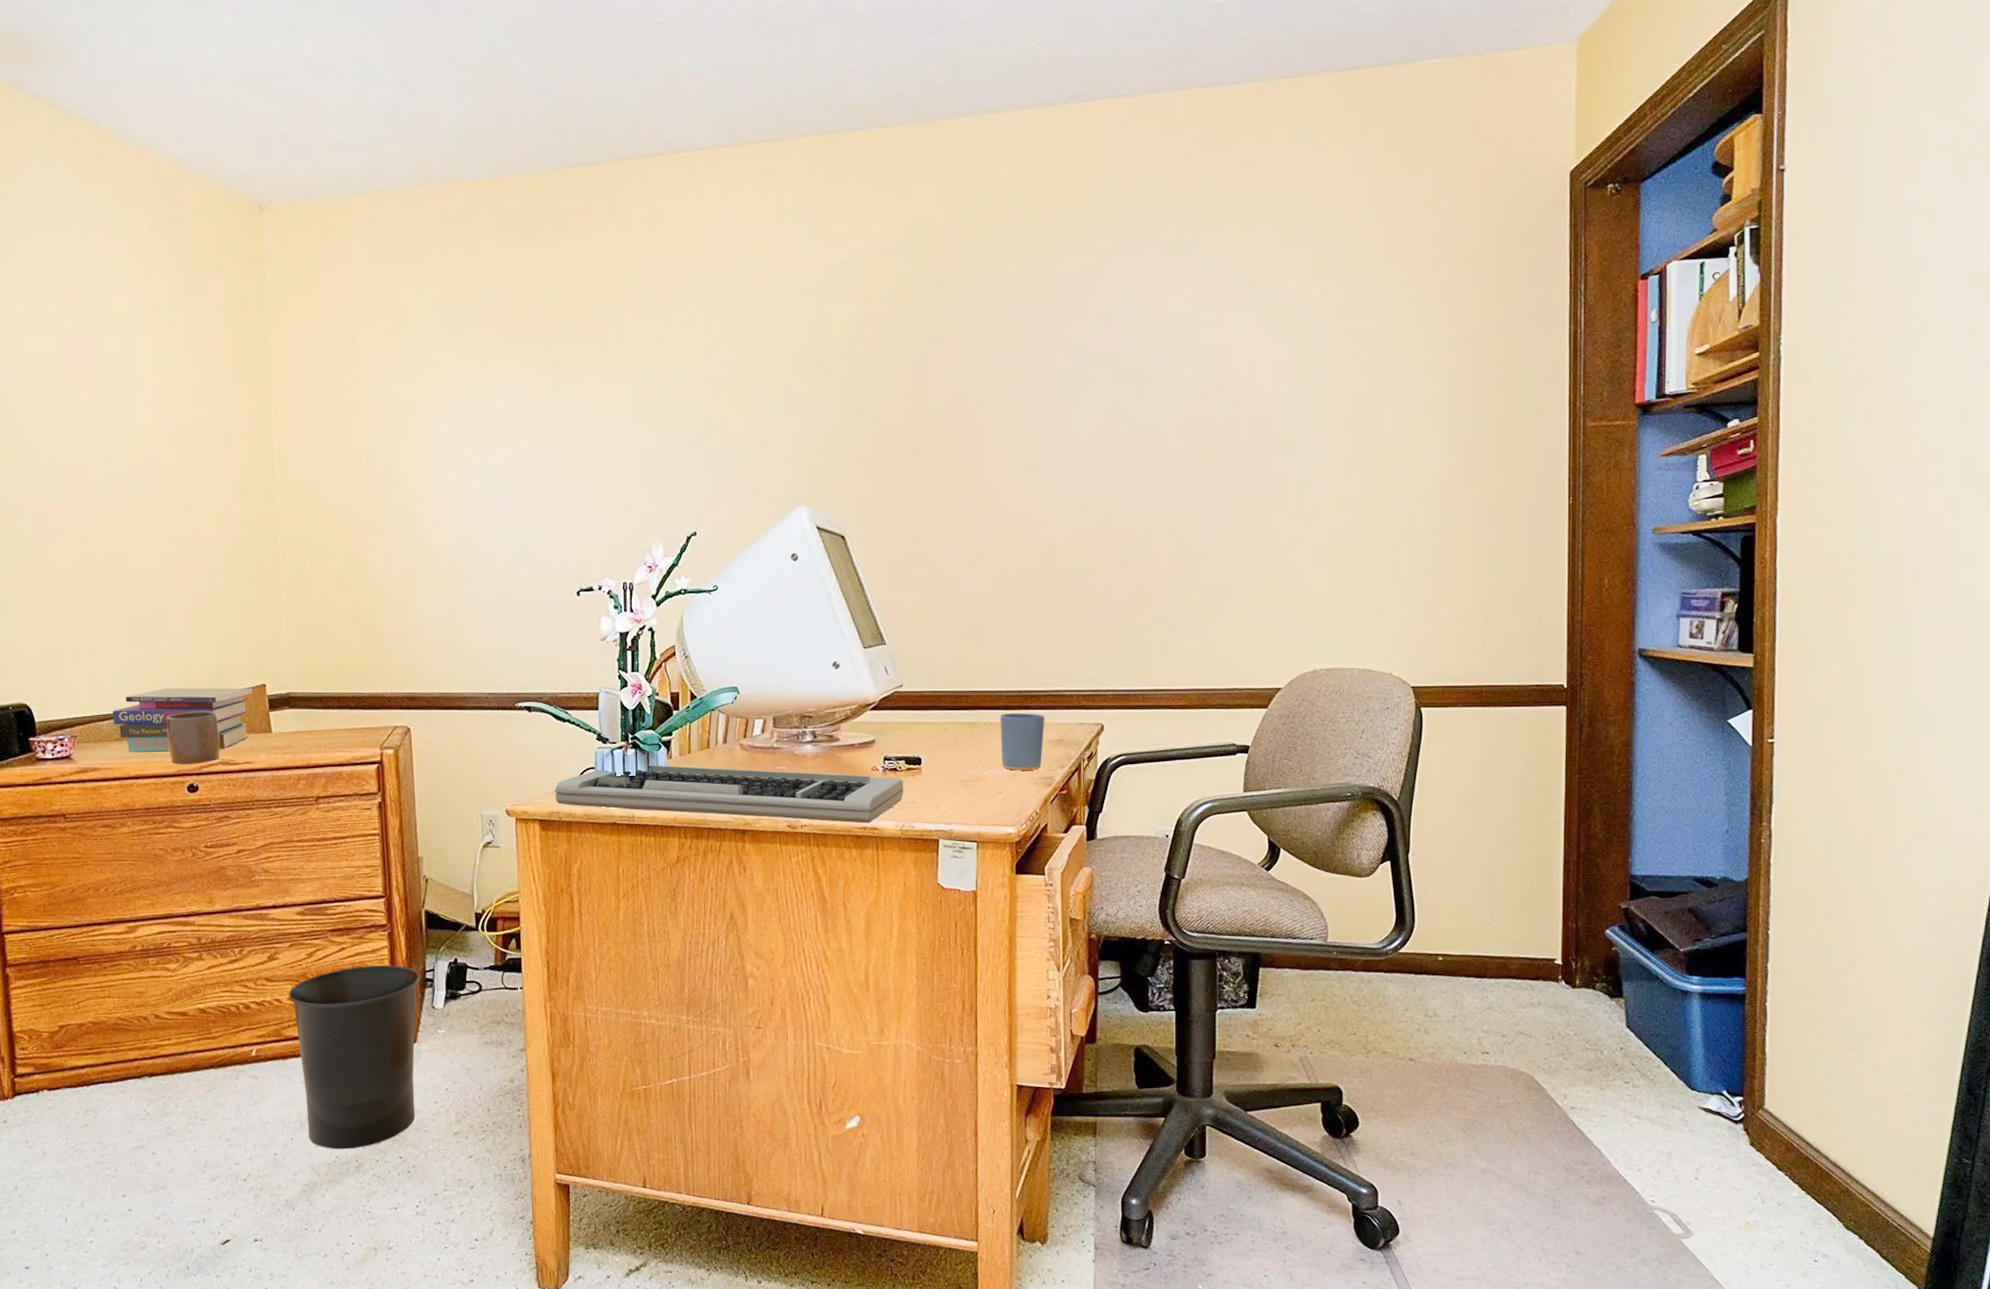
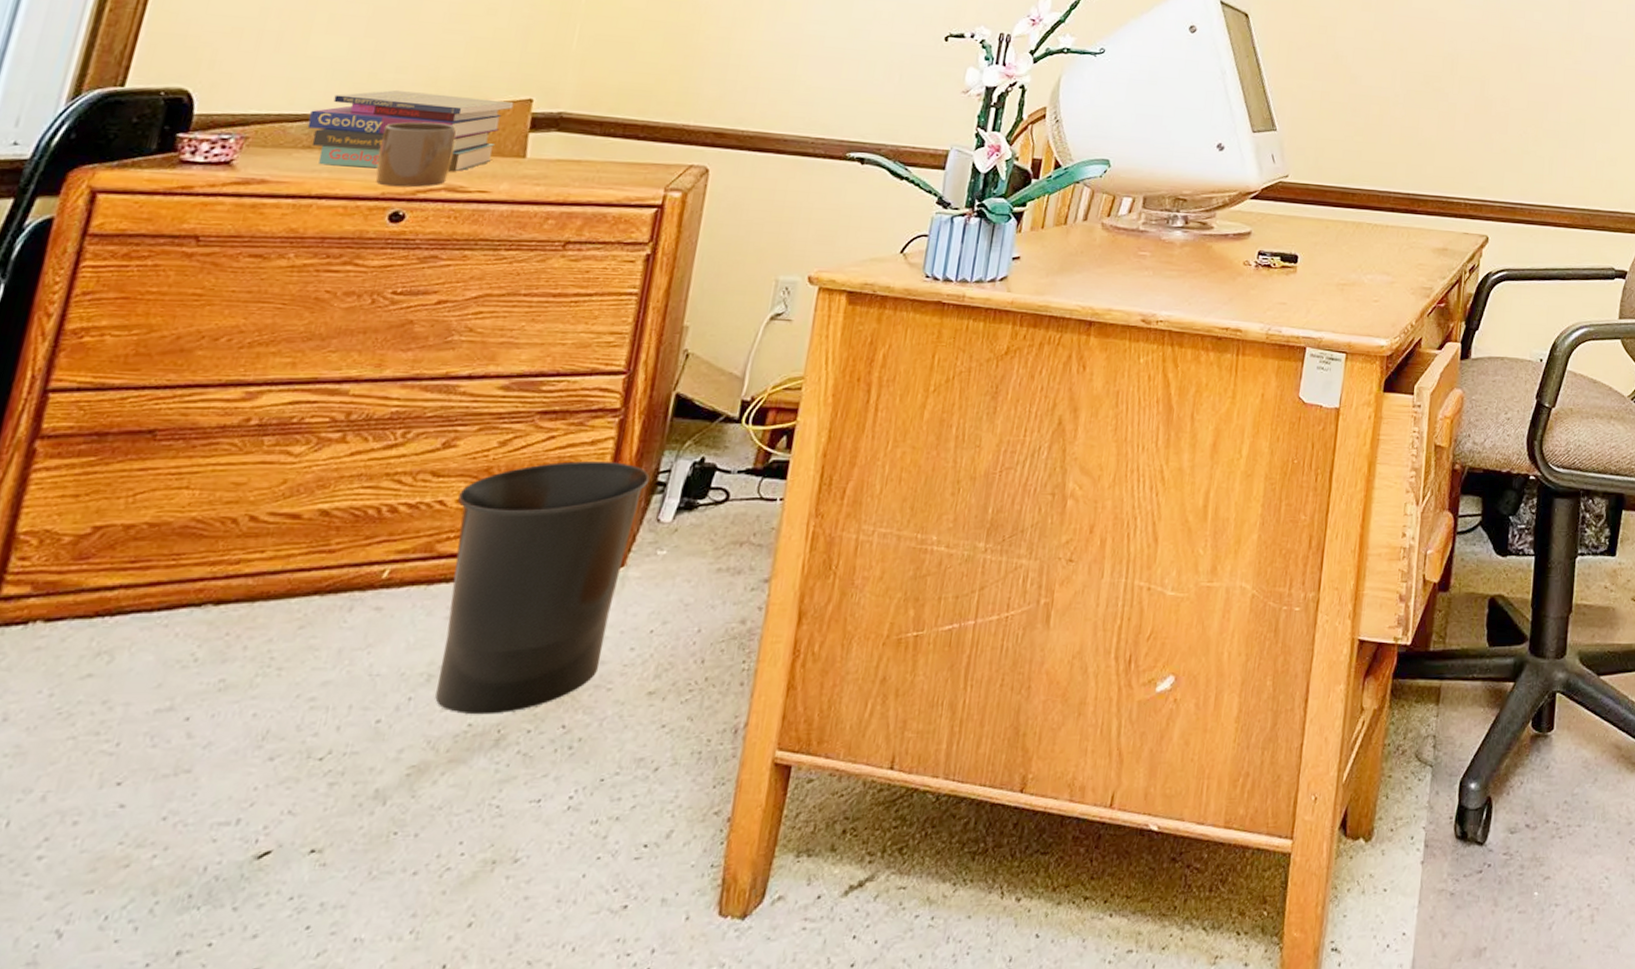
computer keyboard: present [555,764,904,823] -> none [872,237,1276,324]
mug: present [1000,713,1045,771] -> none [1382,216,1431,279]

